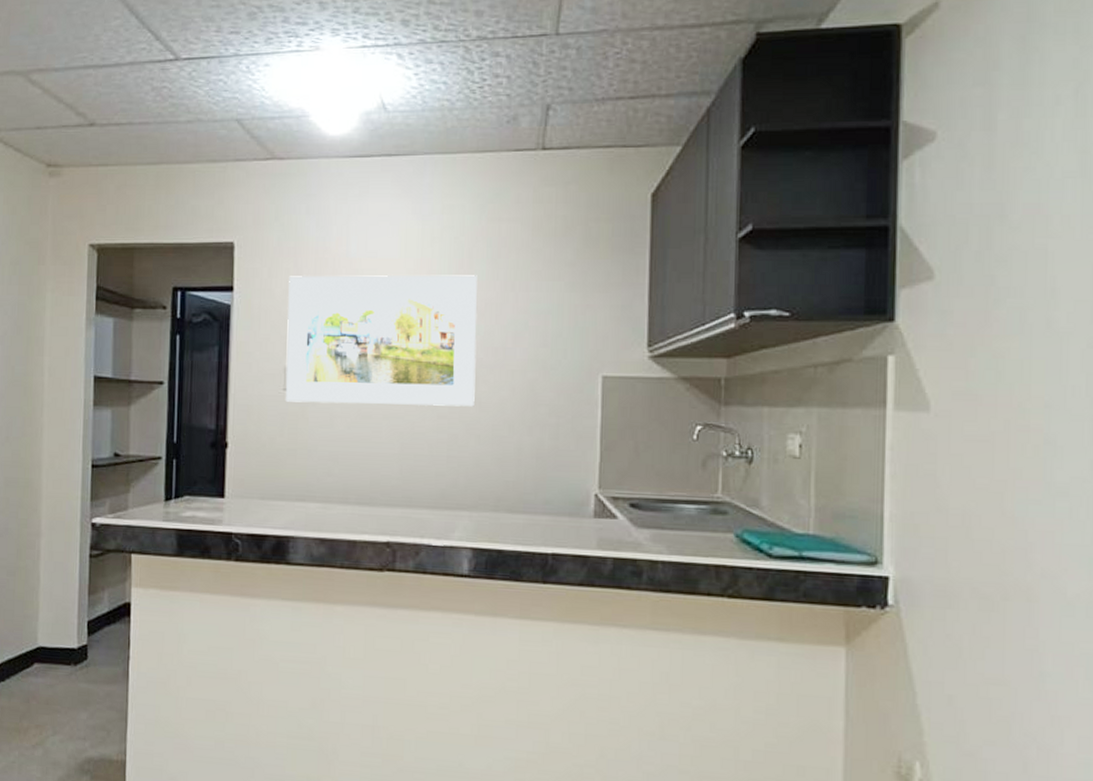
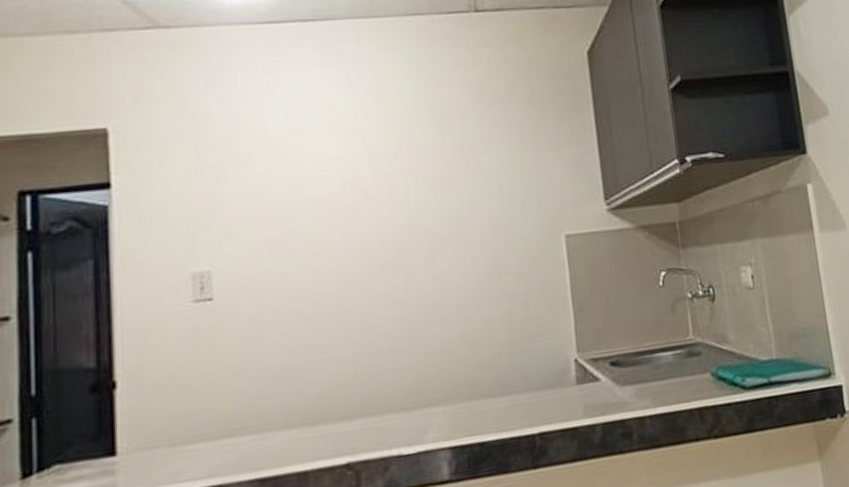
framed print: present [285,275,477,407] -> none [189,144,434,316]

